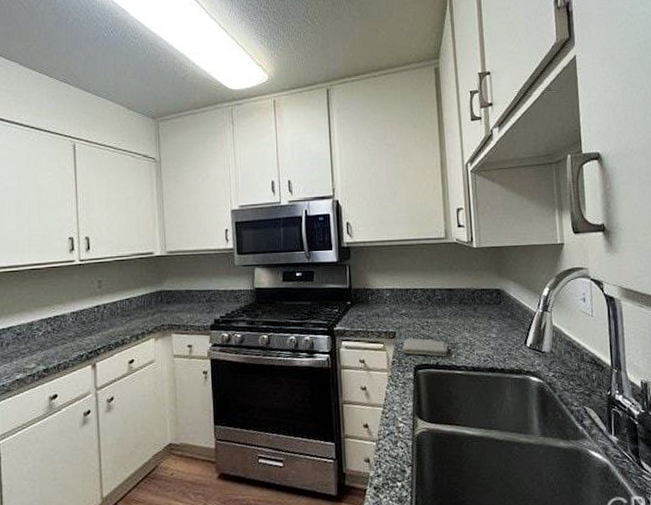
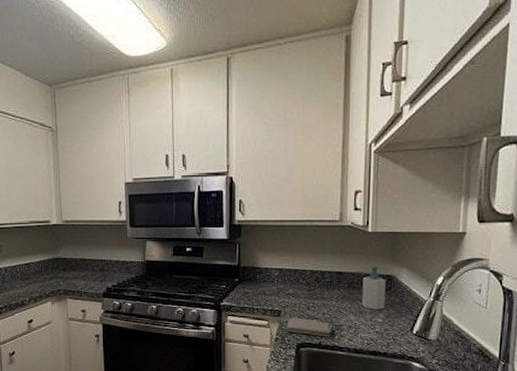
soap bottle: none [472,280,497,325] -> present [361,266,386,310]

